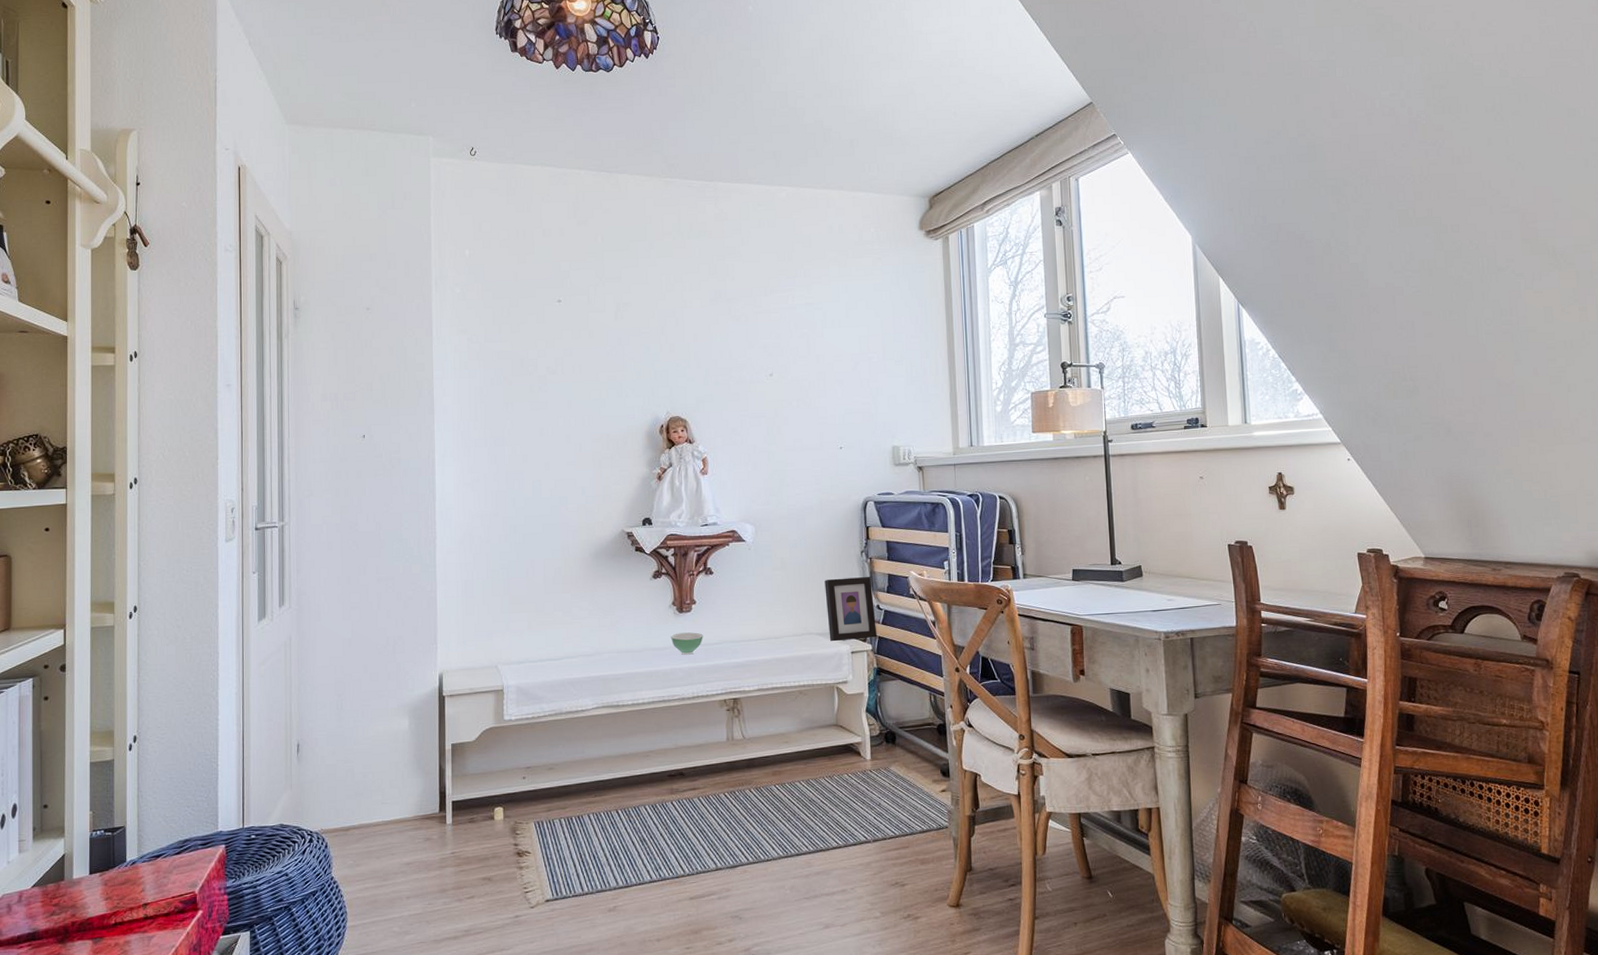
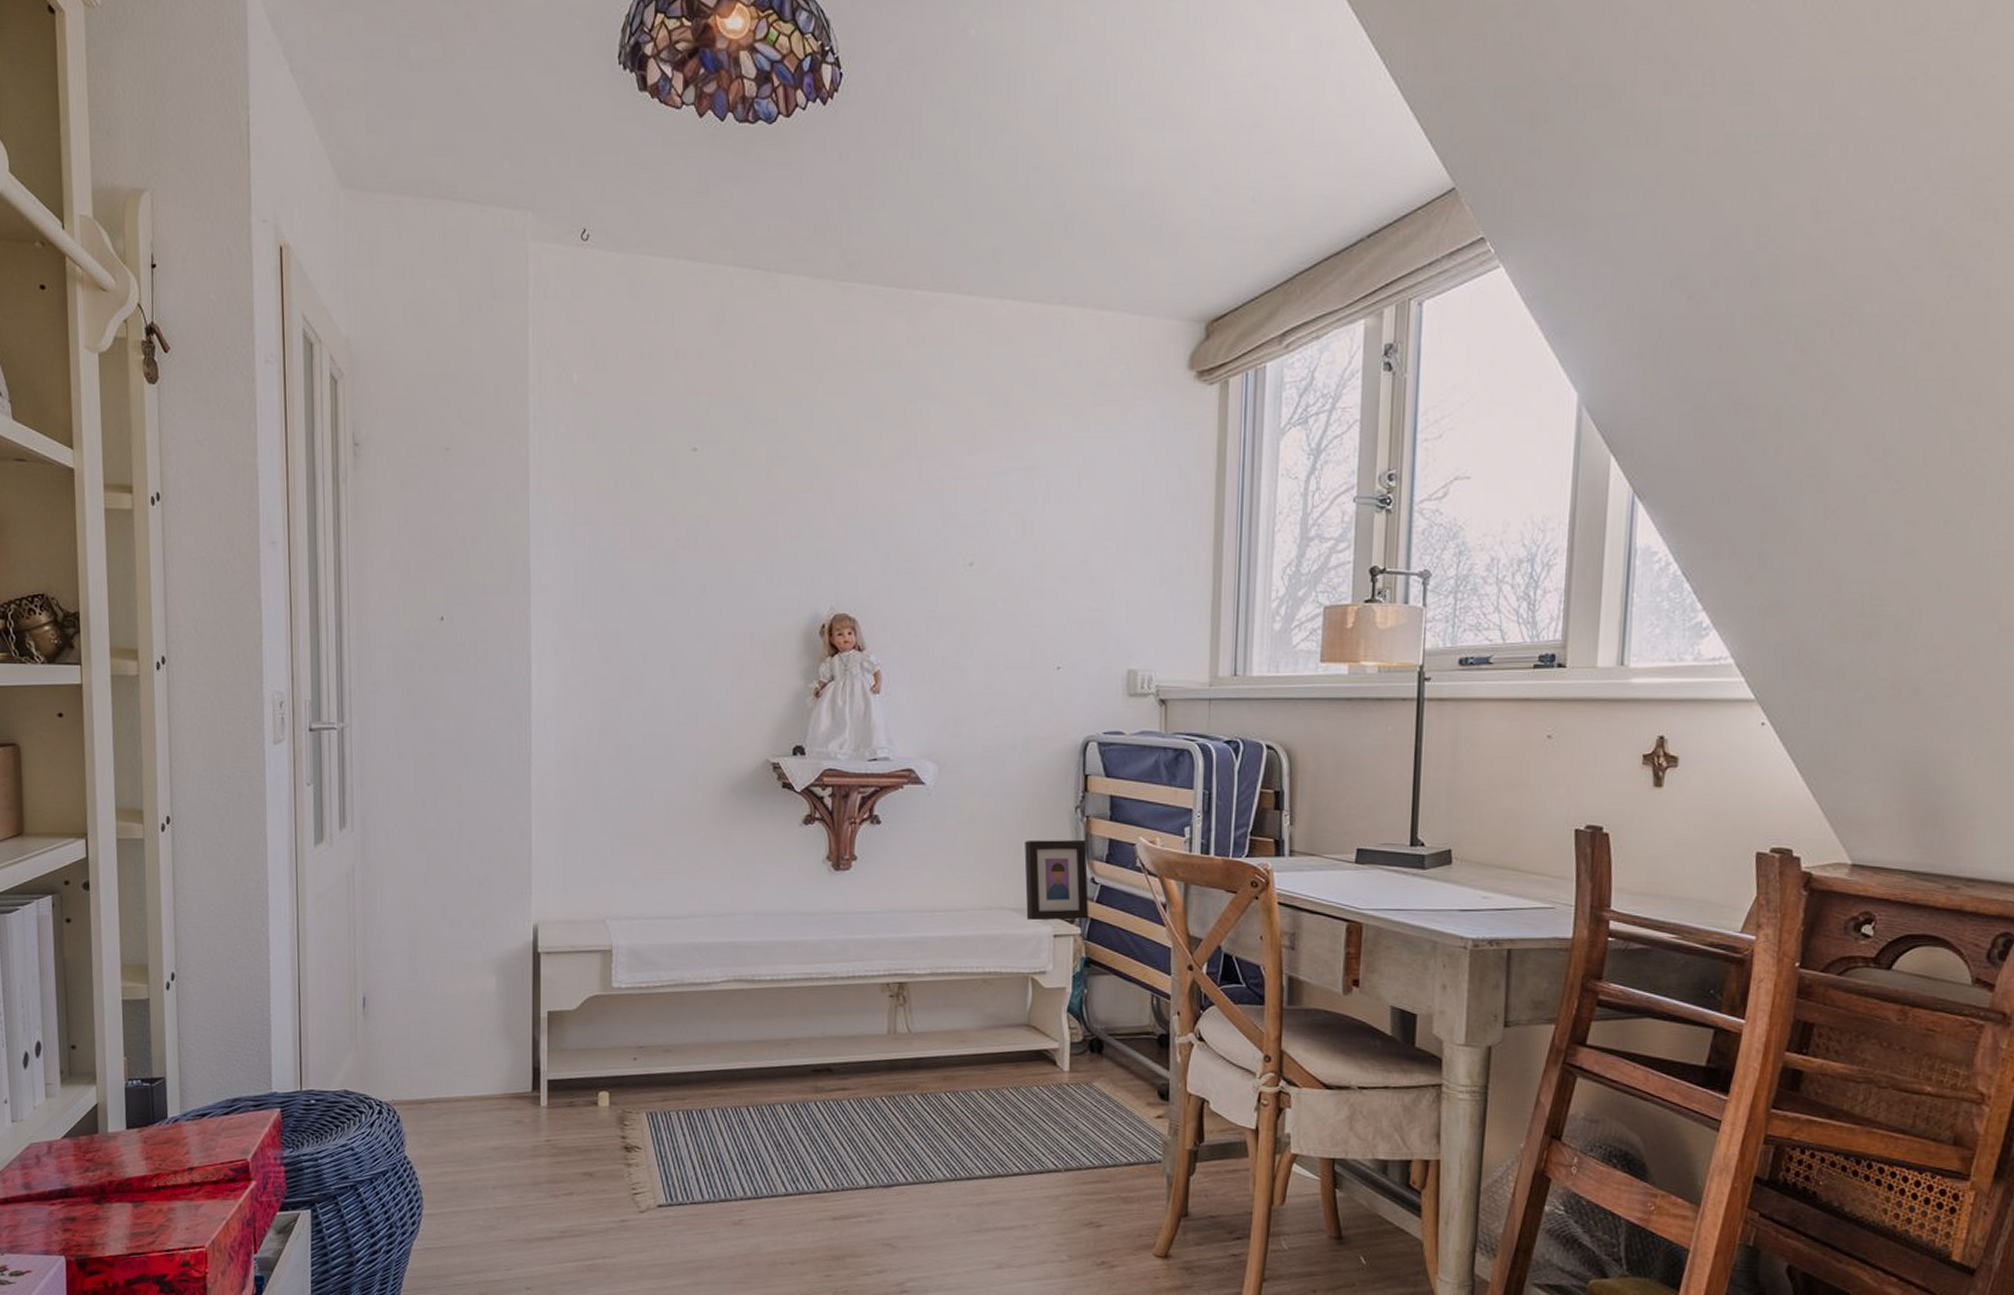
bowl: present [670,632,703,656] -> none [822,895,864,925]

